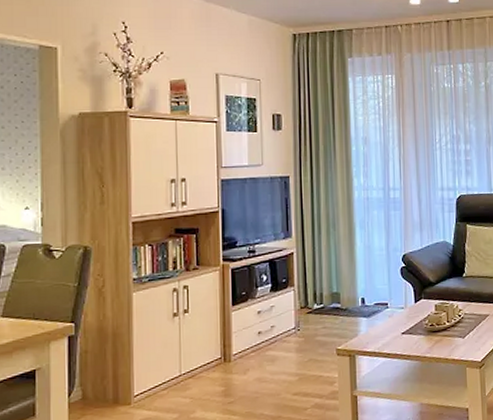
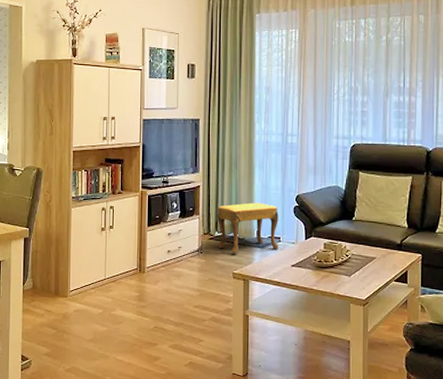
footstool: none [314,266,386,328] -> present [217,202,279,254]

